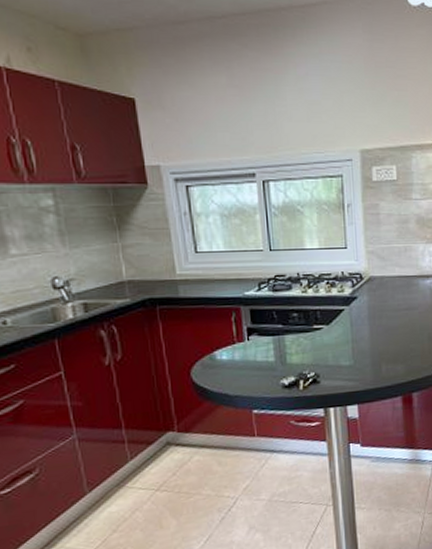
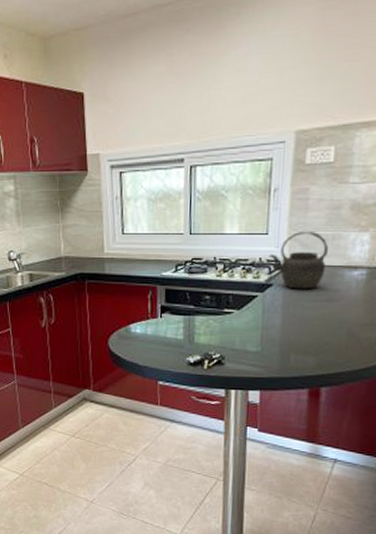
kettle: none [350,244,403,300] -> present [269,230,329,290]

